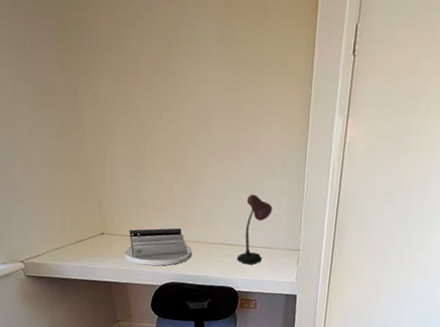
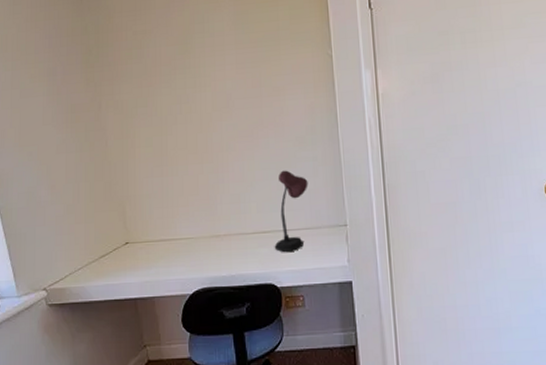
desk organizer: present [124,228,193,266] -> none [149,223,224,273]

